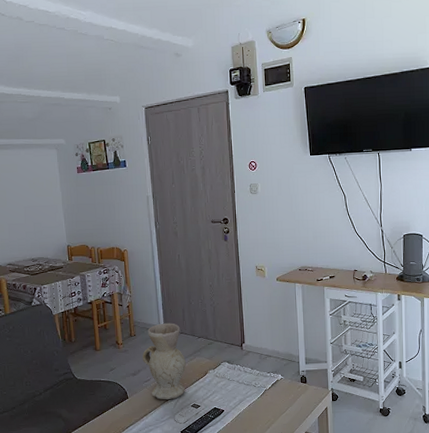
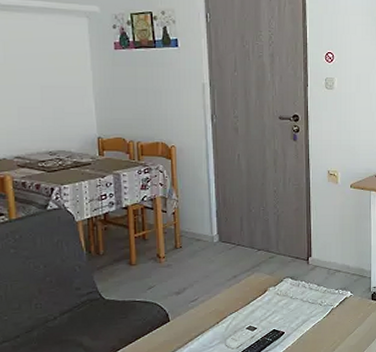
vase: present [142,323,186,400] -> none [188,233,242,323]

